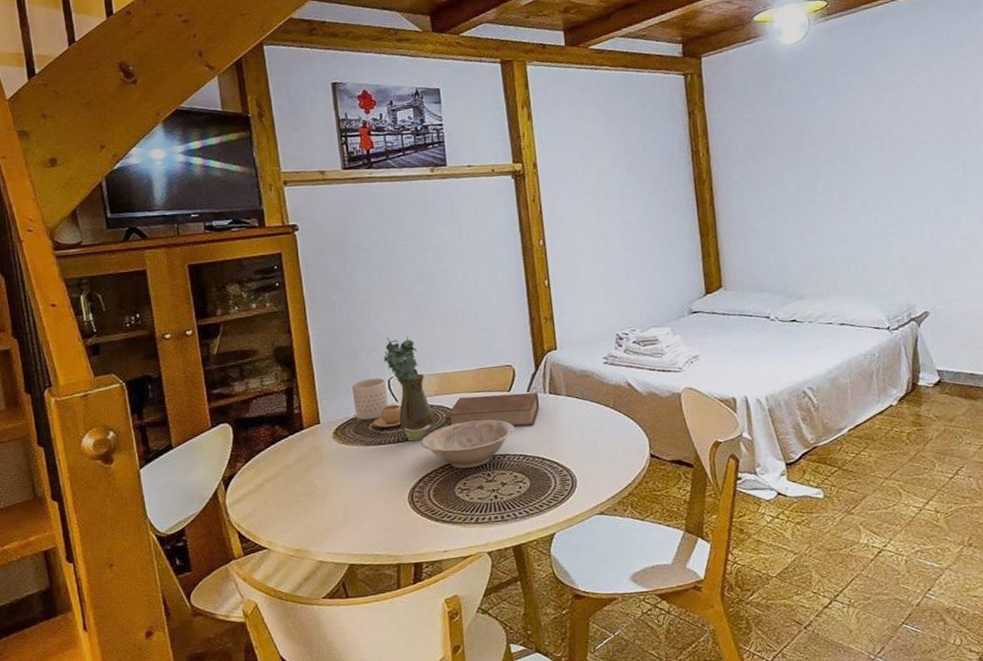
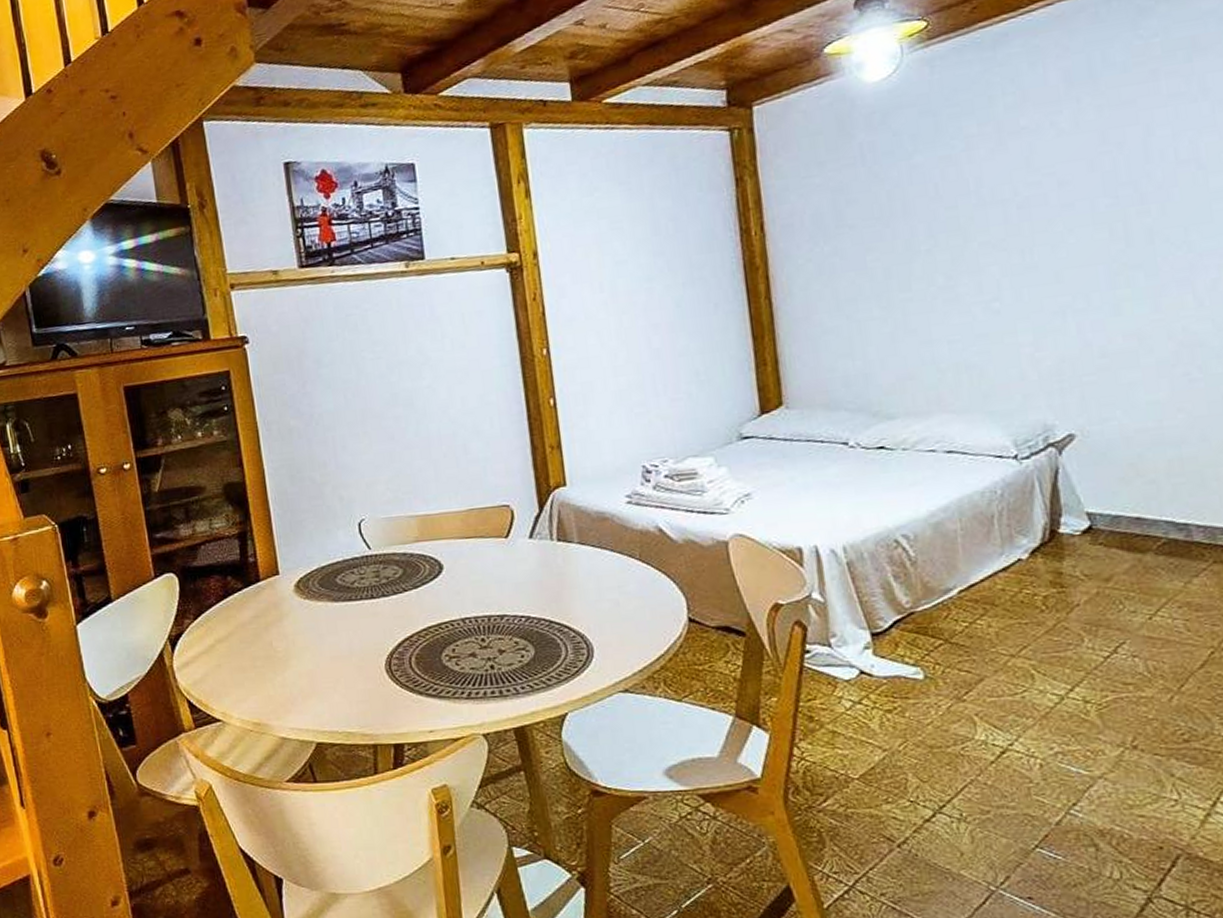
mug: present [351,377,389,421] -> none [315,520,360,572]
teacup: present [373,404,401,428] -> none [341,552,375,580]
vase: present [384,336,434,442] -> none [353,469,414,598]
bowl: present [420,419,516,469] -> none [398,571,516,632]
book: present [444,392,540,427] -> none [426,539,546,581]

